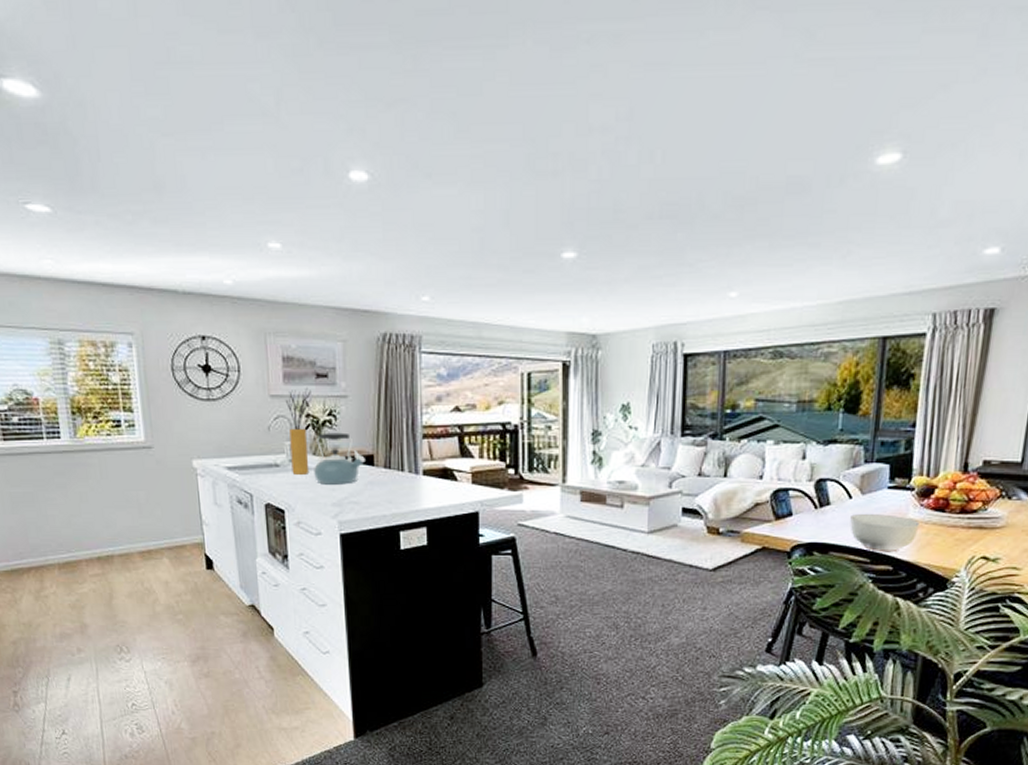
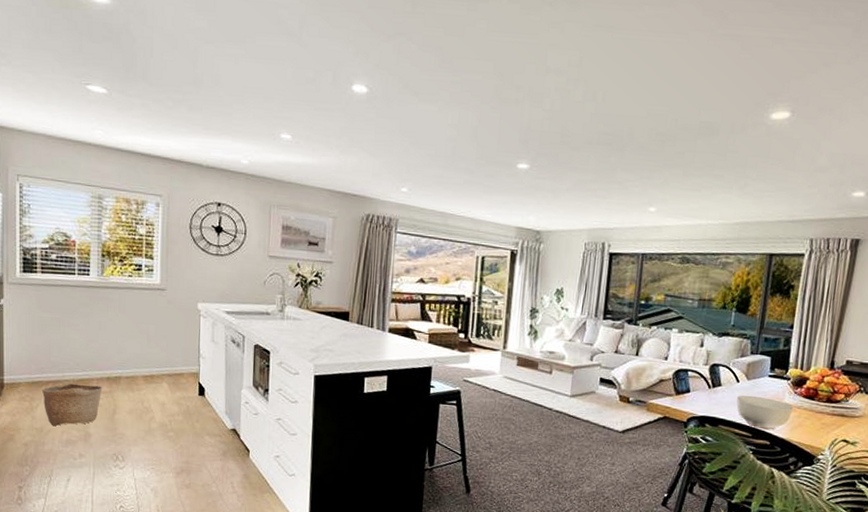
basket: none [23,566,94,619] -> present [41,382,103,427]
vase: present [286,387,312,476] -> none [280,251,303,324]
kettle: present [314,432,365,485] -> none [298,290,342,335]

